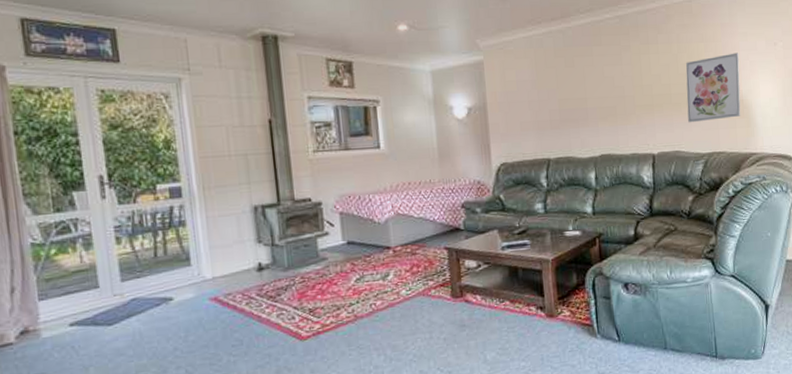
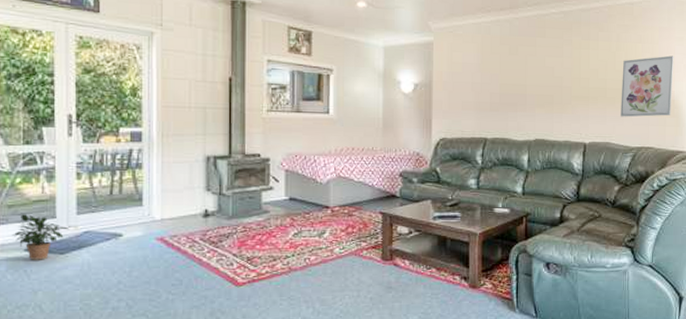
potted plant: none [53,287,116,335] -> present [11,214,70,260]

